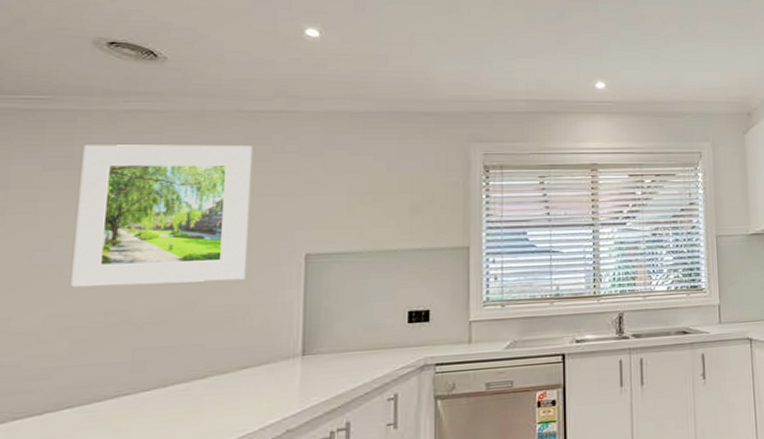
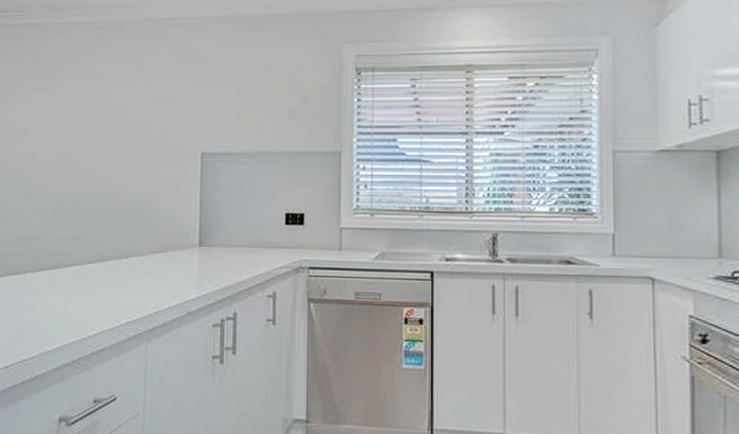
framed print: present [71,144,252,288] -> none [40,51,160,173]

